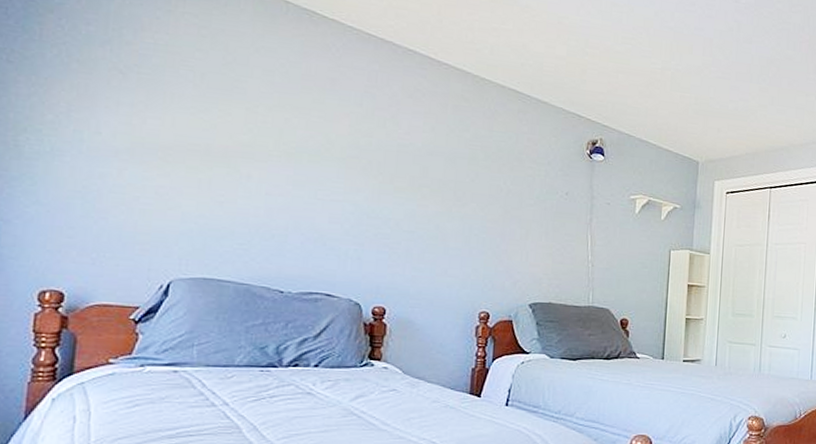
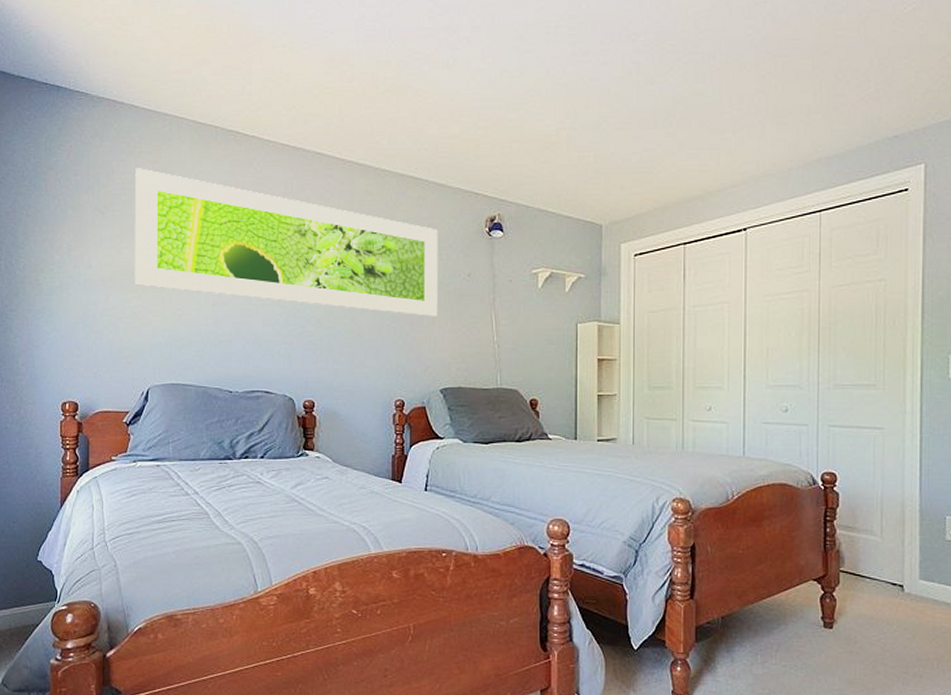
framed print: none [161,29,538,231] -> present [134,168,438,317]

